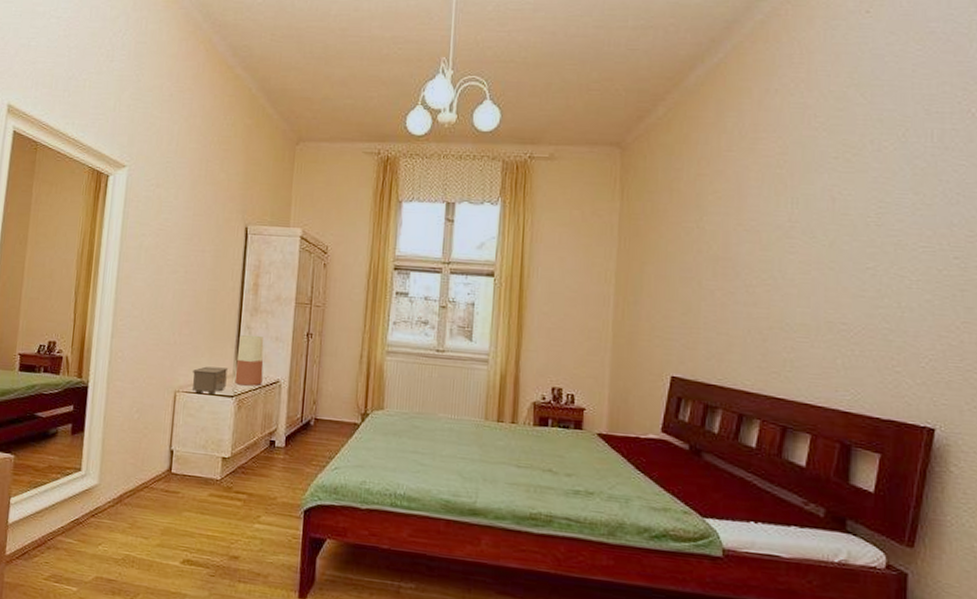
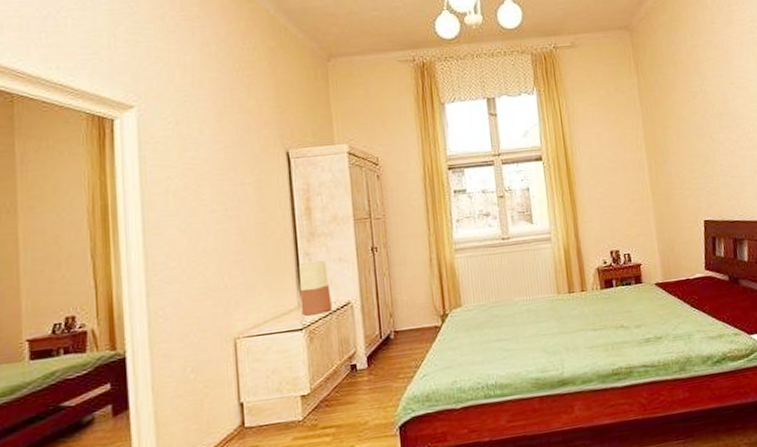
jewelry box: present [192,366,229,394] -> none [250,301,293,336]

